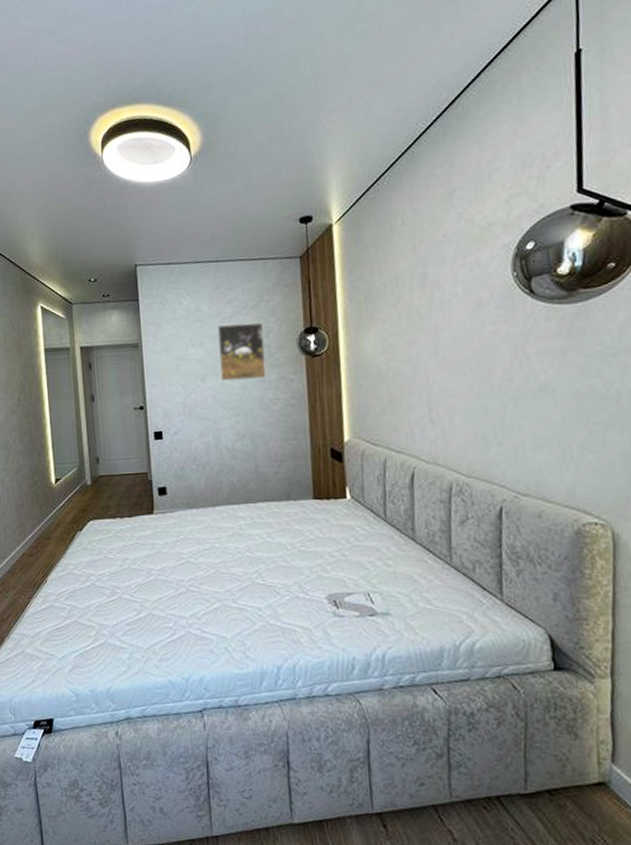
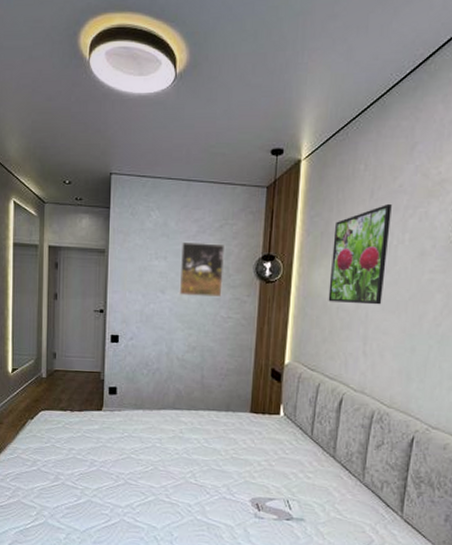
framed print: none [378,256,443,369] -> present [328,203,392,305]

